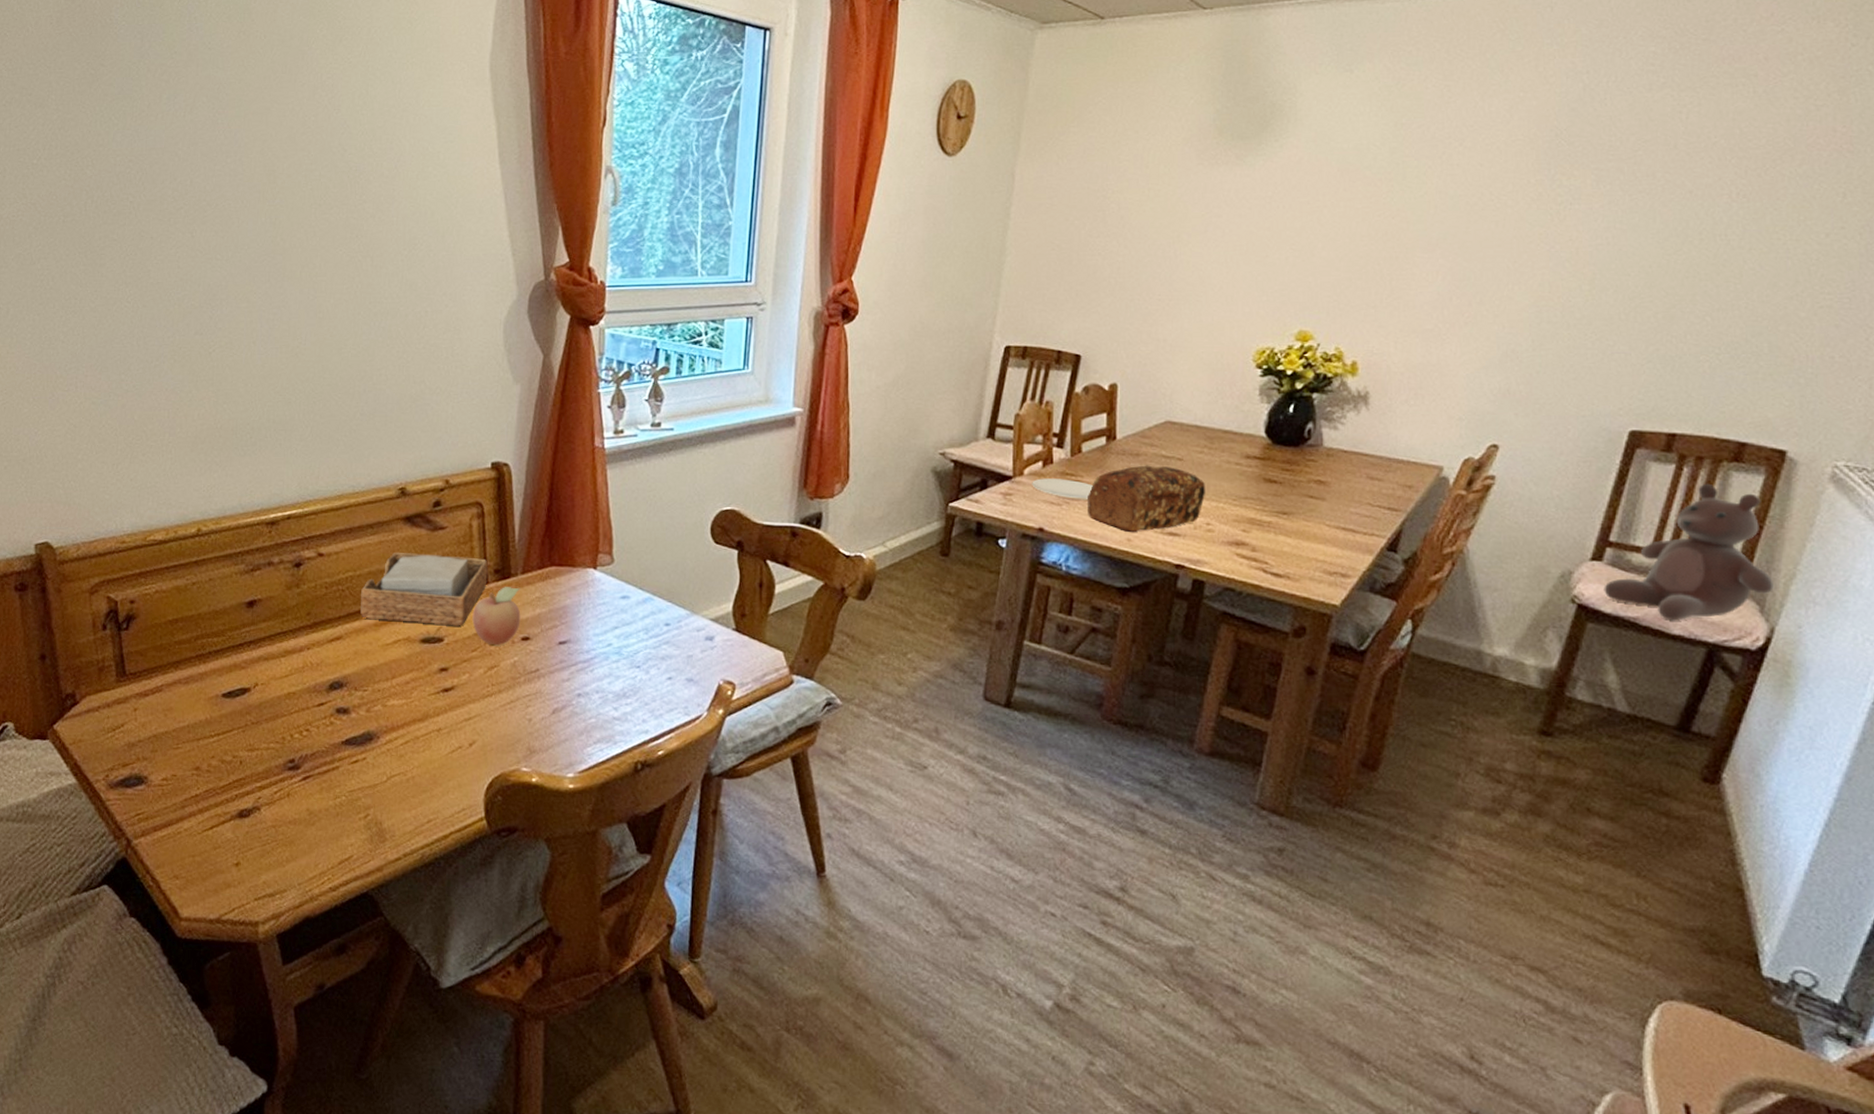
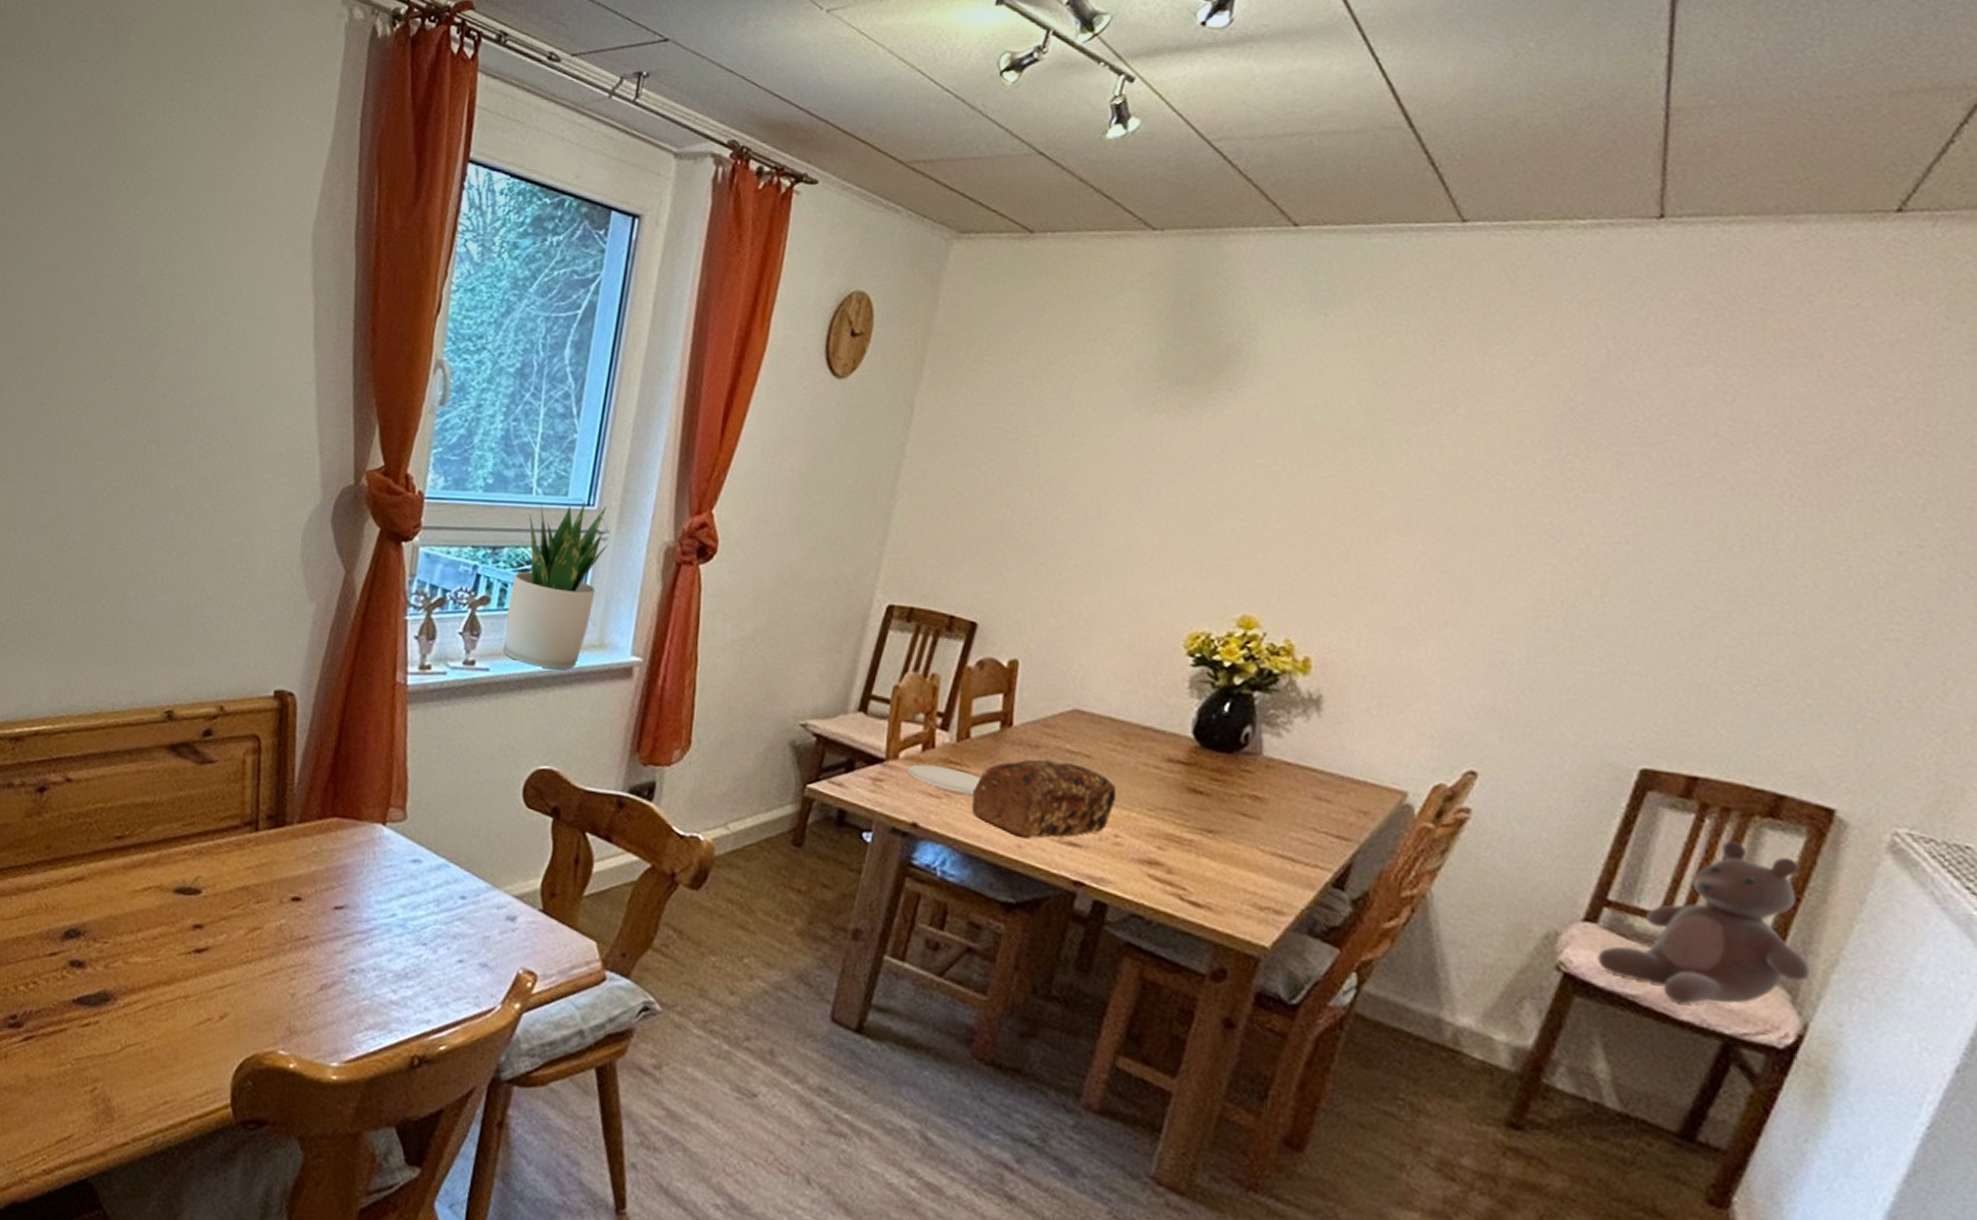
napkin holder: present [360,553,488,626] -> none [108,785,260,878]
fruit: present [472,587,521,646] -> none [236,836,295,904]
planter: none [684,278,766,425] -> present [504,501,608,670]

